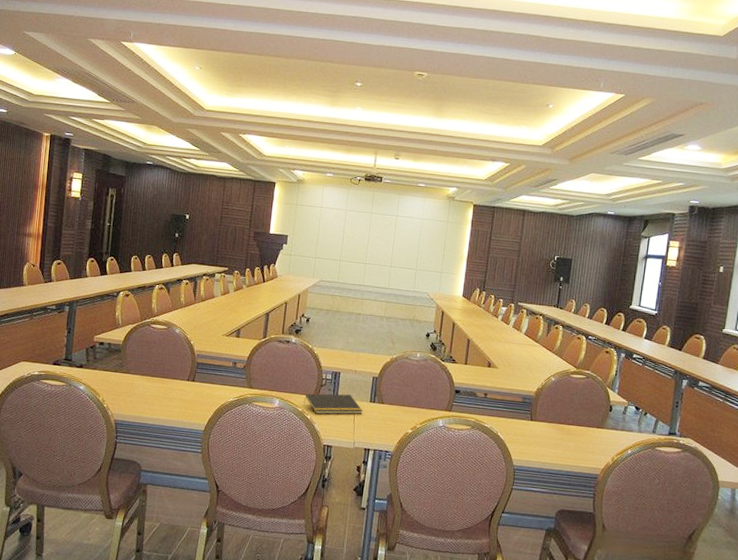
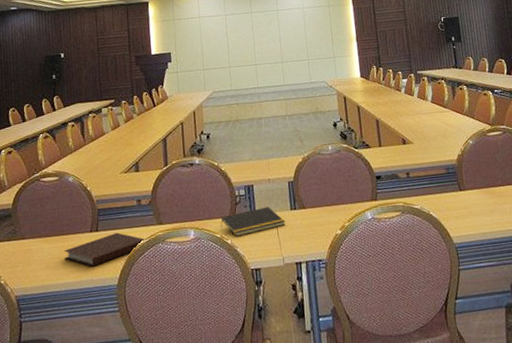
notebook: none [161,386,235,411] -> present [64,232,146,267]

